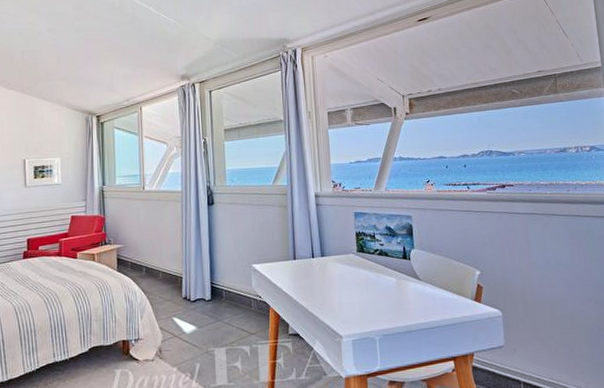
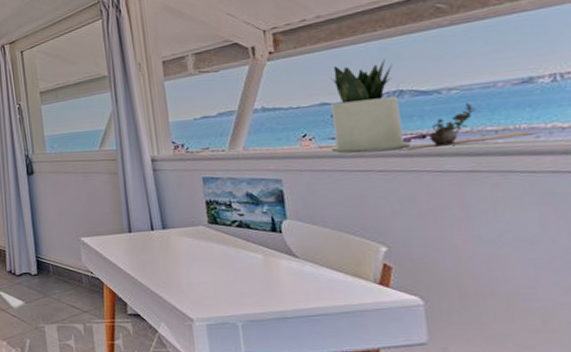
planter: none [445,126,497,198] -> present [329,58,413,154]
succulent plant: none [489,163,568,197] -> present [399,102,536,151]

